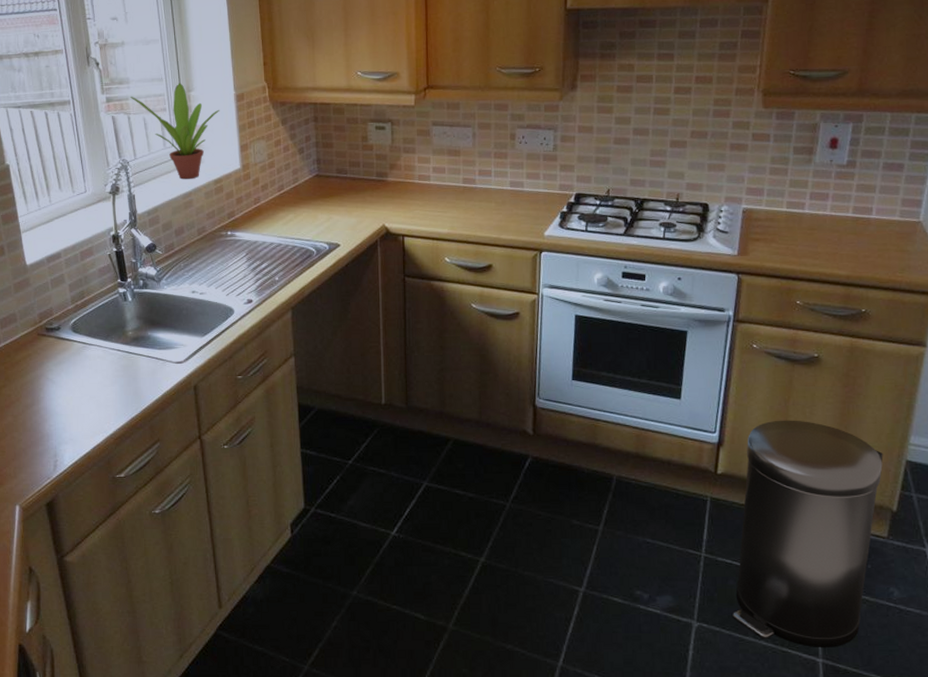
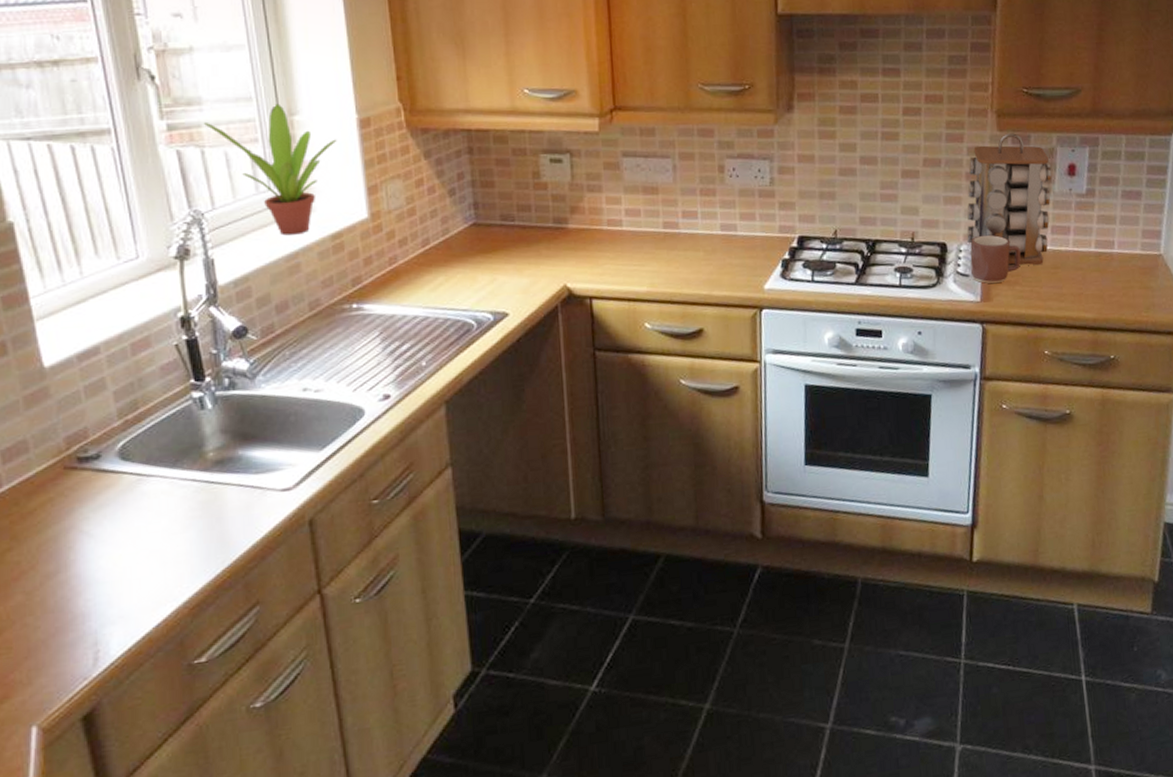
spice rack: none [727,110,814,226] -> present [966,133,1052,265]
mug: none [729,198,779,241] -> present [970,234,1021,284]
pedal bin: present [731,420,883,647] -> none [997,488,1142,753]

